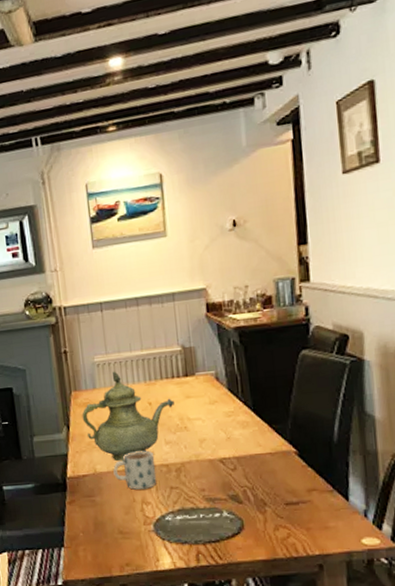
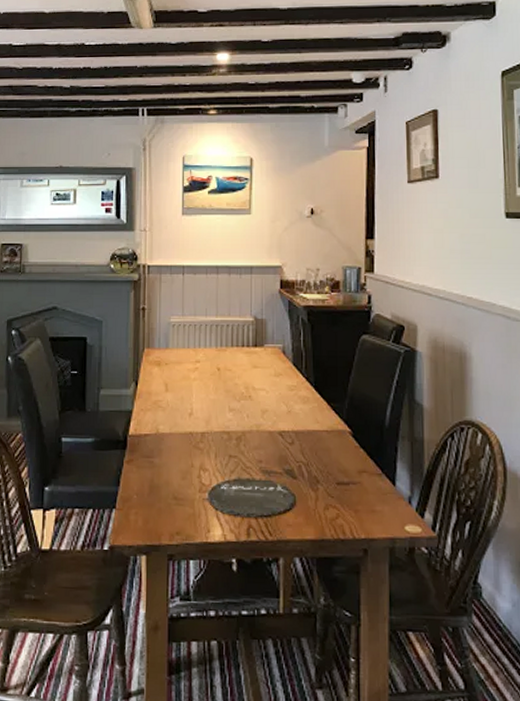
teapot: present [82,371,174,462] -> none [151,333,242,424]
mug: present [113,450,157,490] -> none [175,415,217,456]

